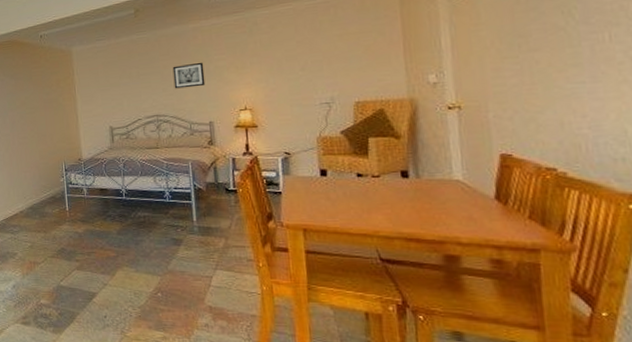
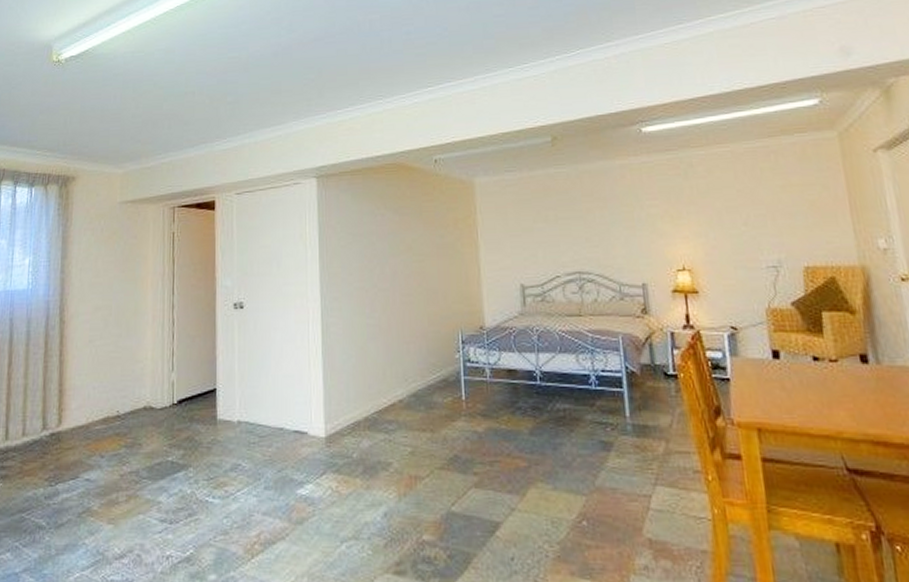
wall art: present [172,62,206,89] -> none [597,207,637,240]

